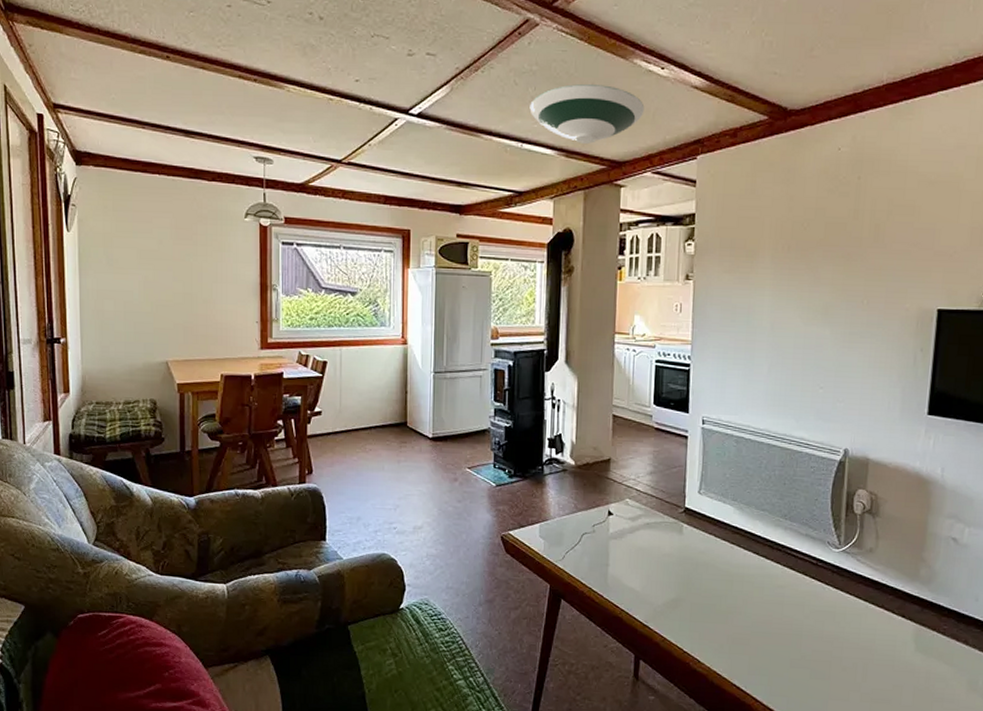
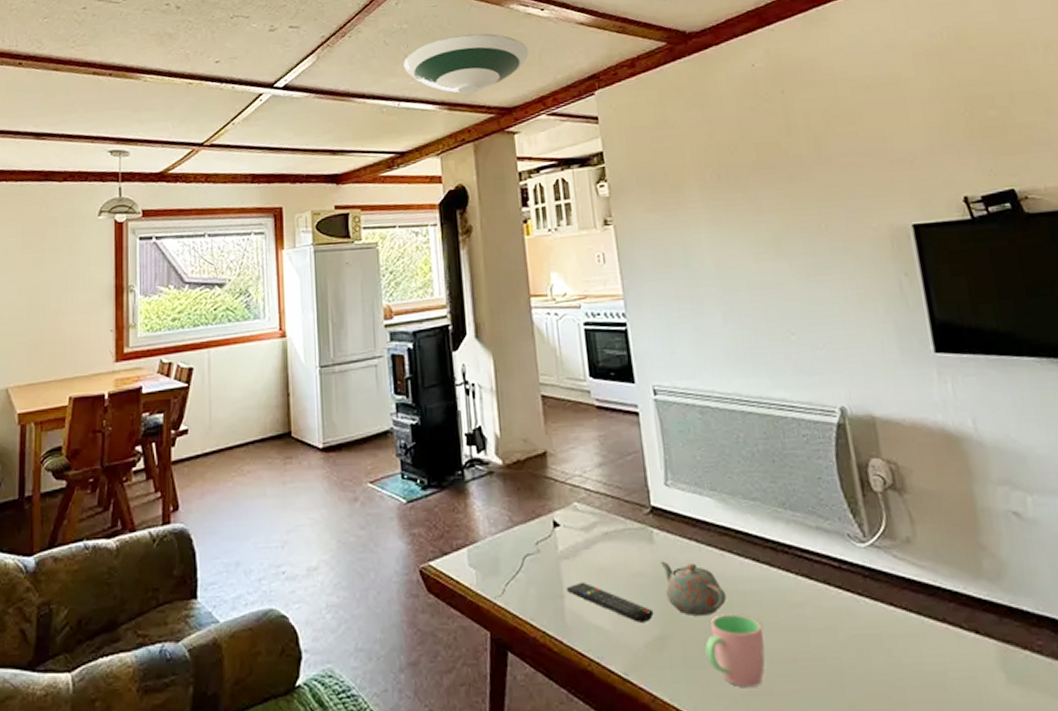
remote control: none [611,556,674,589] -> present [565,581,654,623]
teapot: none [685,547,729,589] -> present [660,560,726,617]
cup: none [706,588,751,638] -> present [705,614,766,686]

